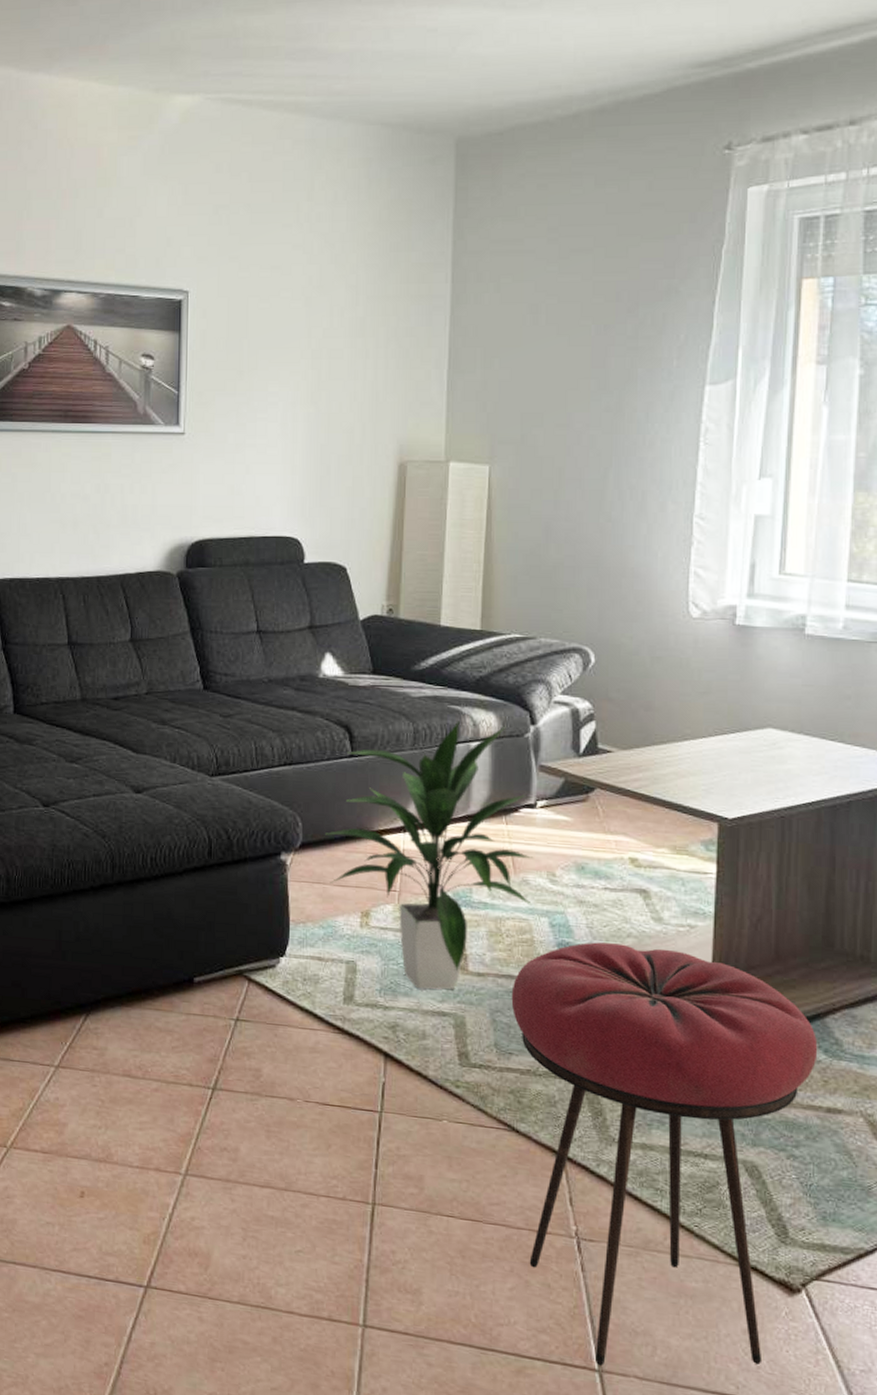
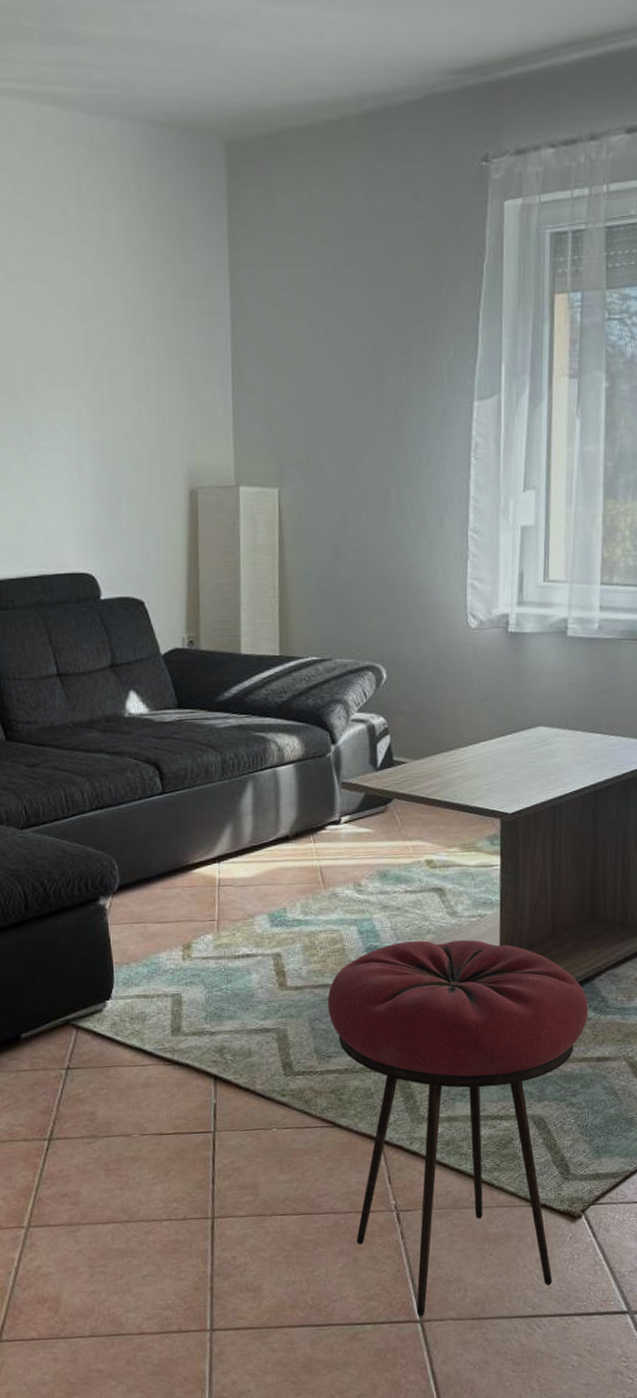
indoor plant: present [325,721,534,990] -> none [142,747,344,1011]

